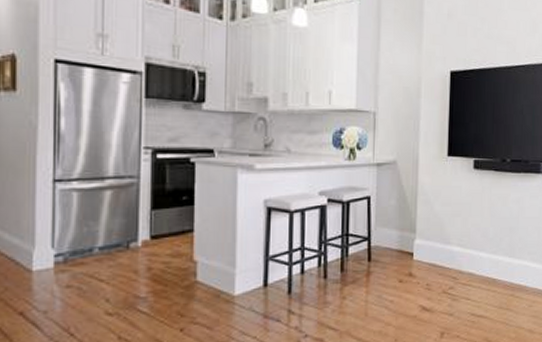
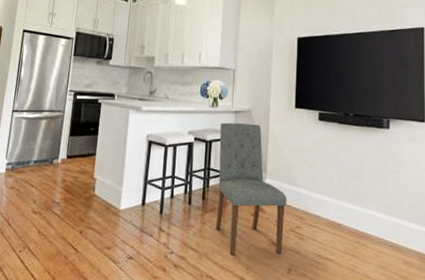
dining chair: none [358,178,439,328] -> present [215,122,287,256]

